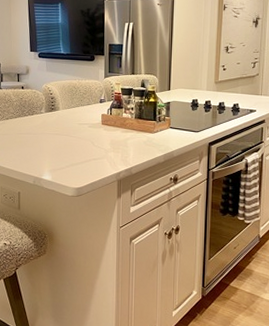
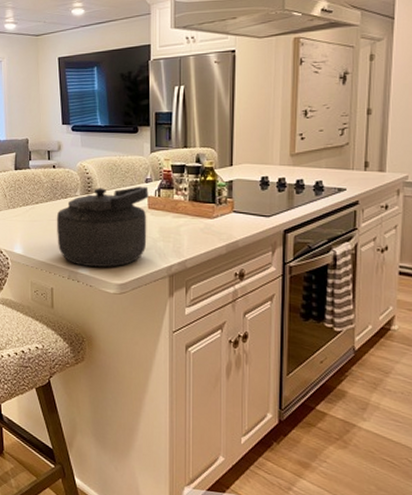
kettle: none [23,105,102,174] -> present [56,186,149,268]

